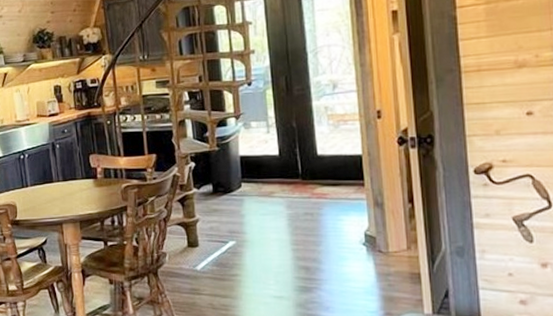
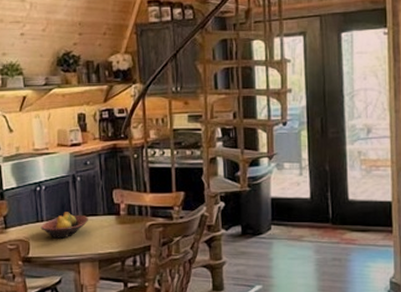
fruit bowl: none [26,177,68,202] -> present [40,212,88,239]

